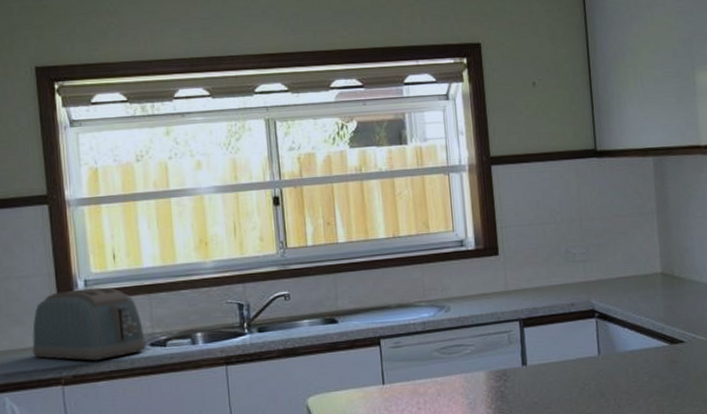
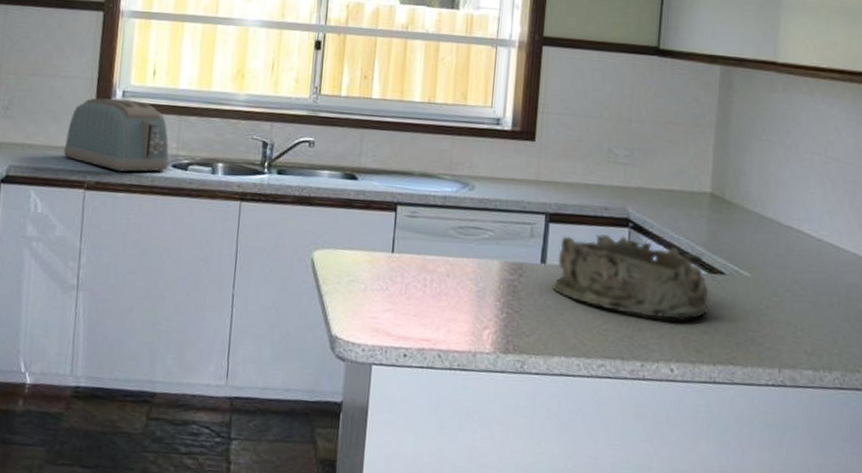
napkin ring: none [535,326,676,395] -> present [552,234,710,319]

